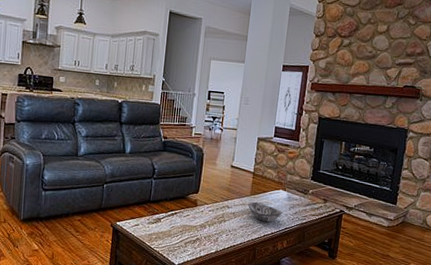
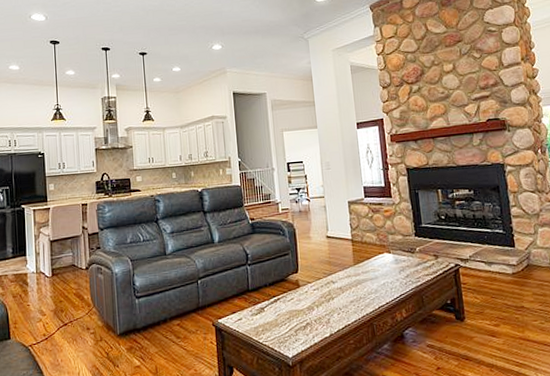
decorative bowl: present [248,201,282,222] -> none [354,271,393,292]

